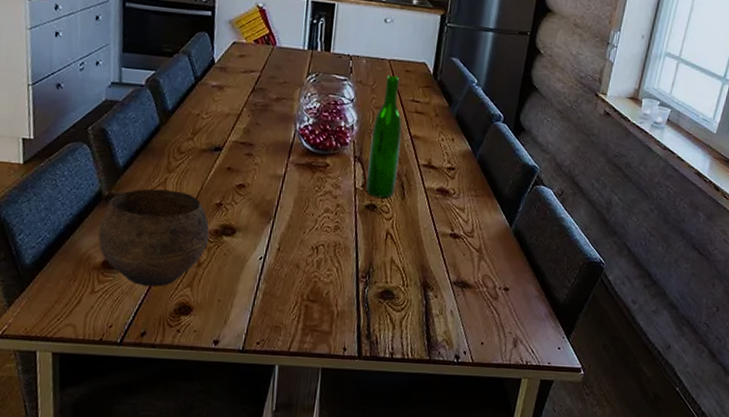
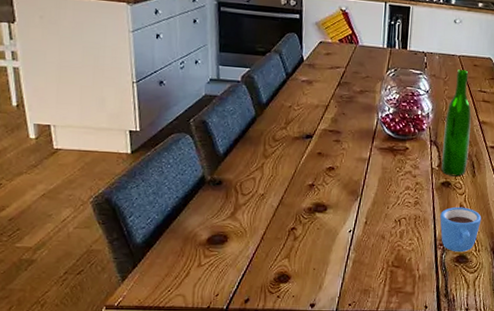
bowl: present [98,188,210,287] -> none [202,173,304,259]
mug: none [363,233,411,287] -> present [440,207,482,253]

